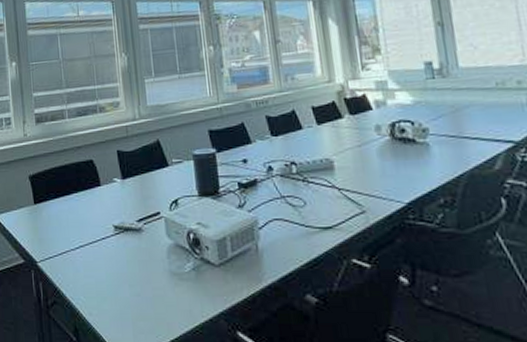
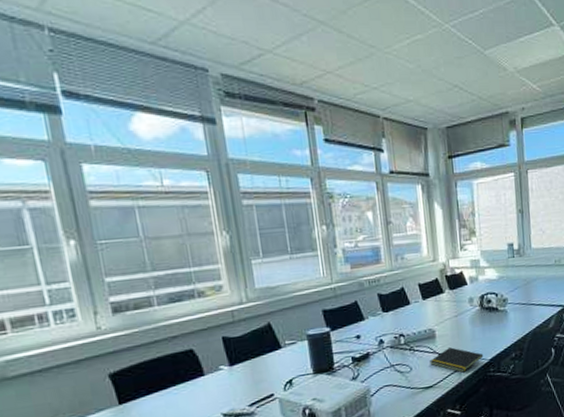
notepad: none [328,183,399,215] -> present [430,347,484,373]

